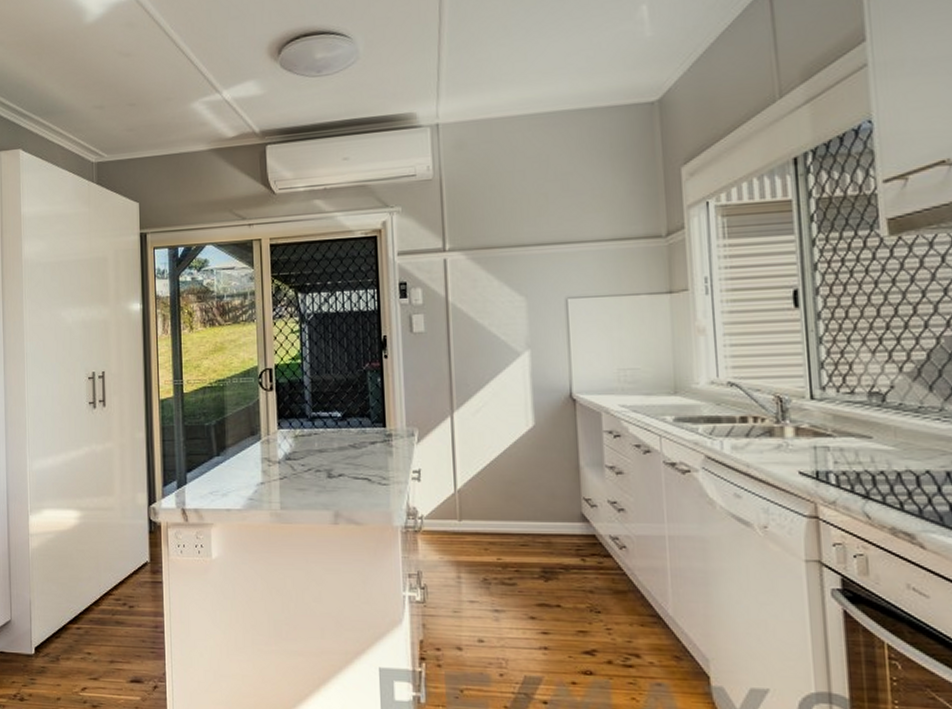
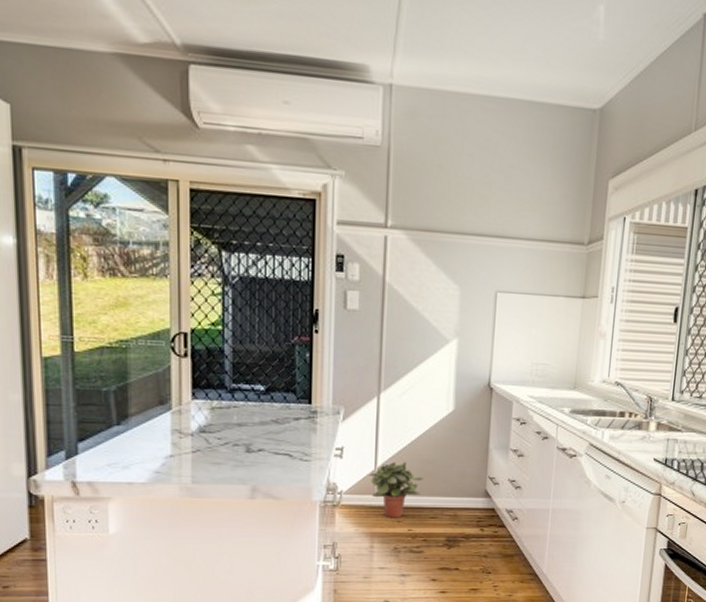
potted plant: none [450,482,508,546] -> present [370,461,423,518]

